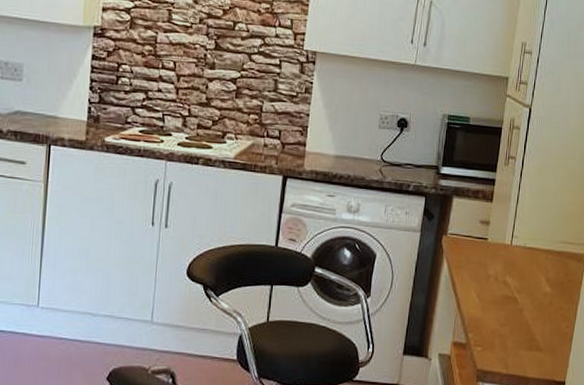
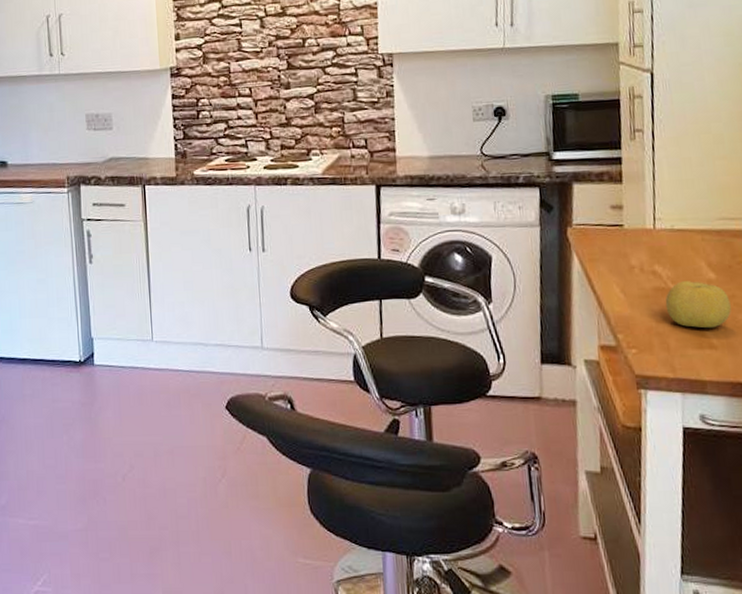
fruit: none [509,292,558,334] -> present [665,281,731,329]

